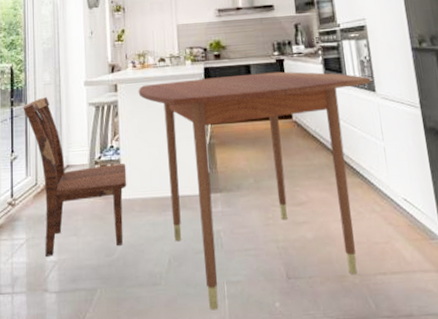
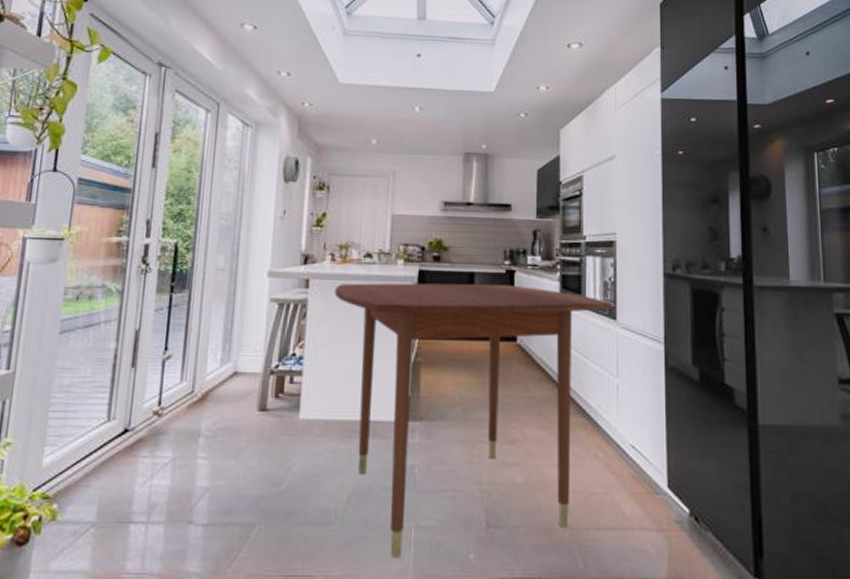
dining chair: present [23,97,127,257] -> none [185,285,309,481]

